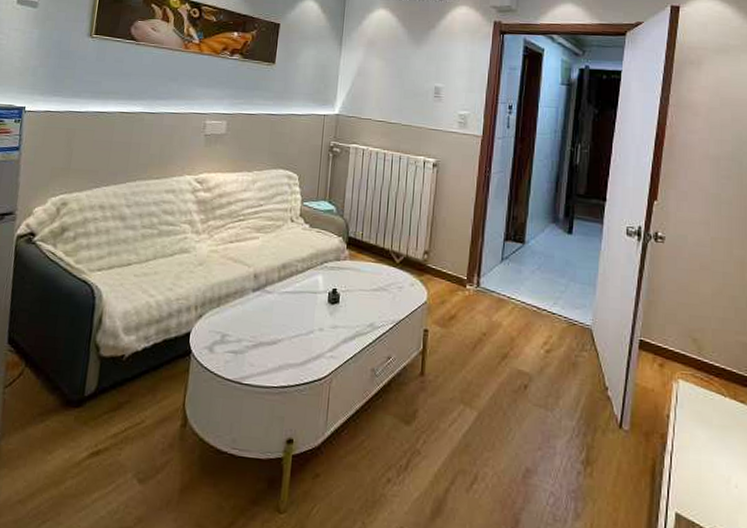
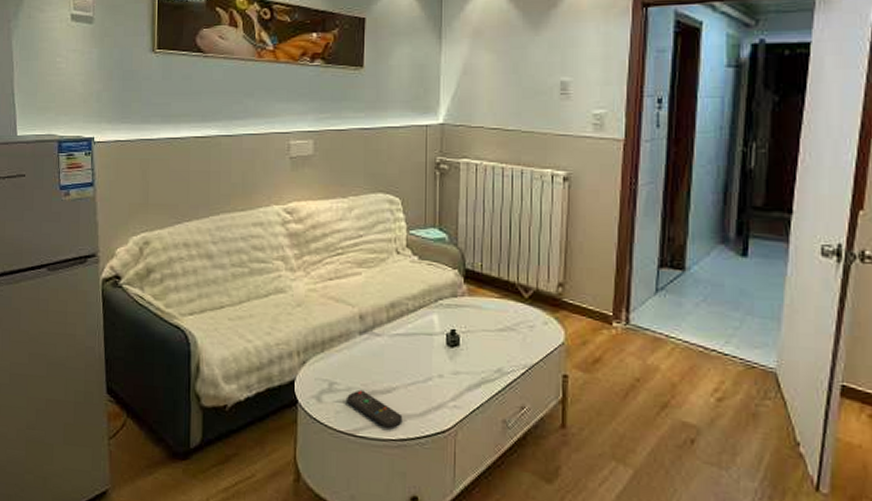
remote control: none [236,341,285,377] -> present [347,389,403,429]

